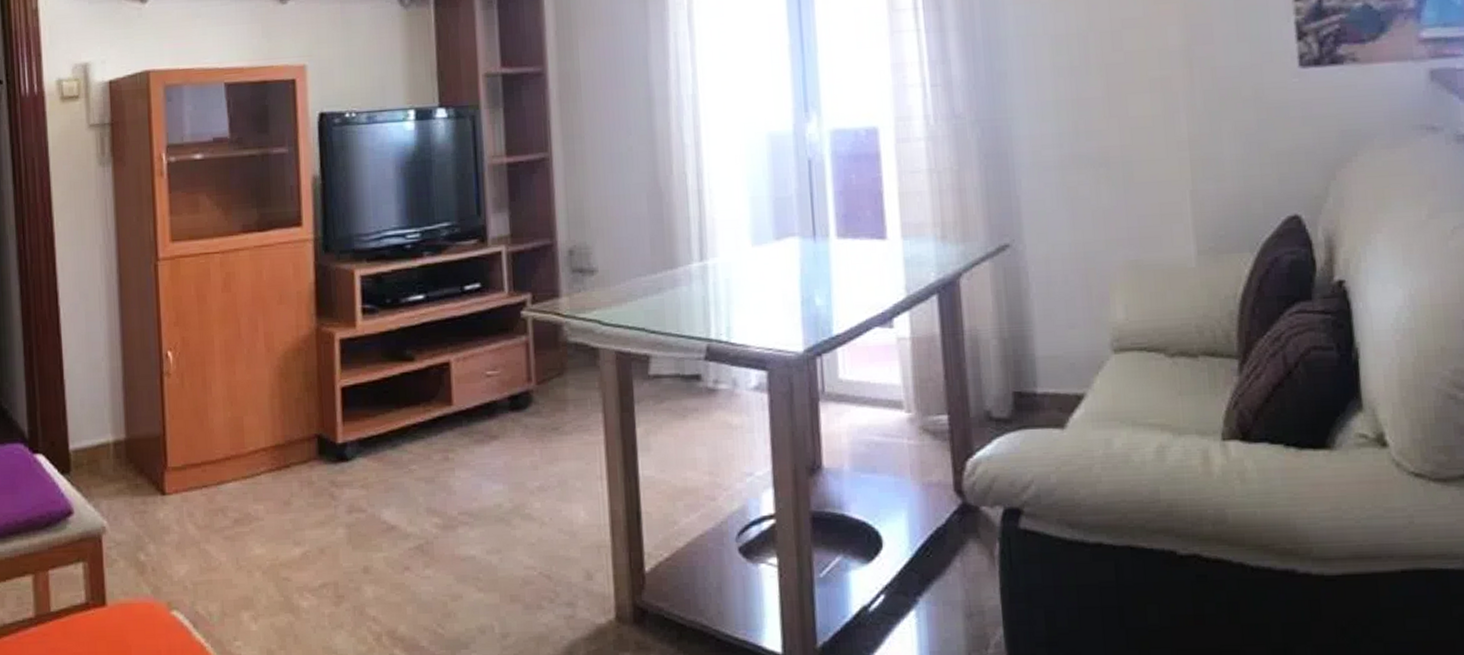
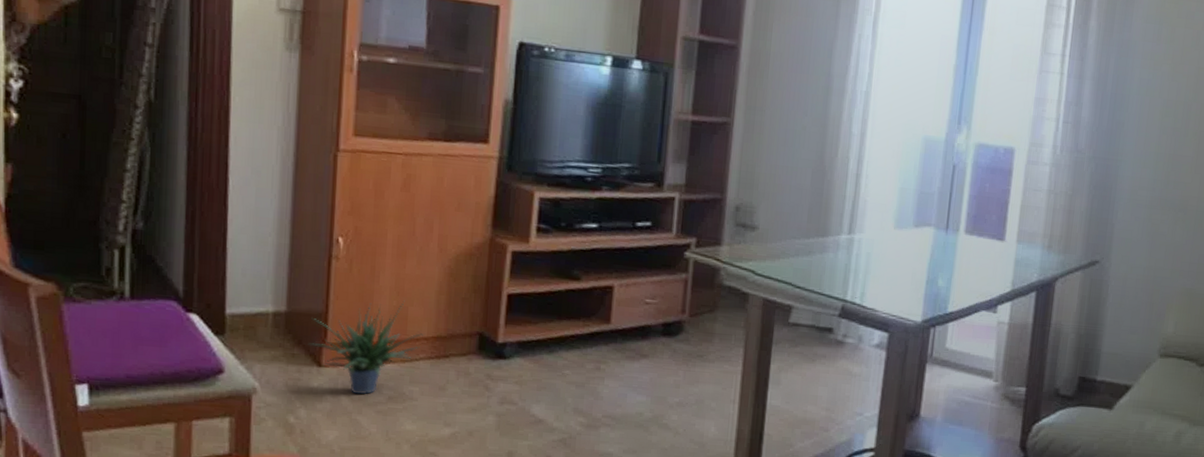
potted plant: none [149,410,264,521] -> present [308,300,426,395]

